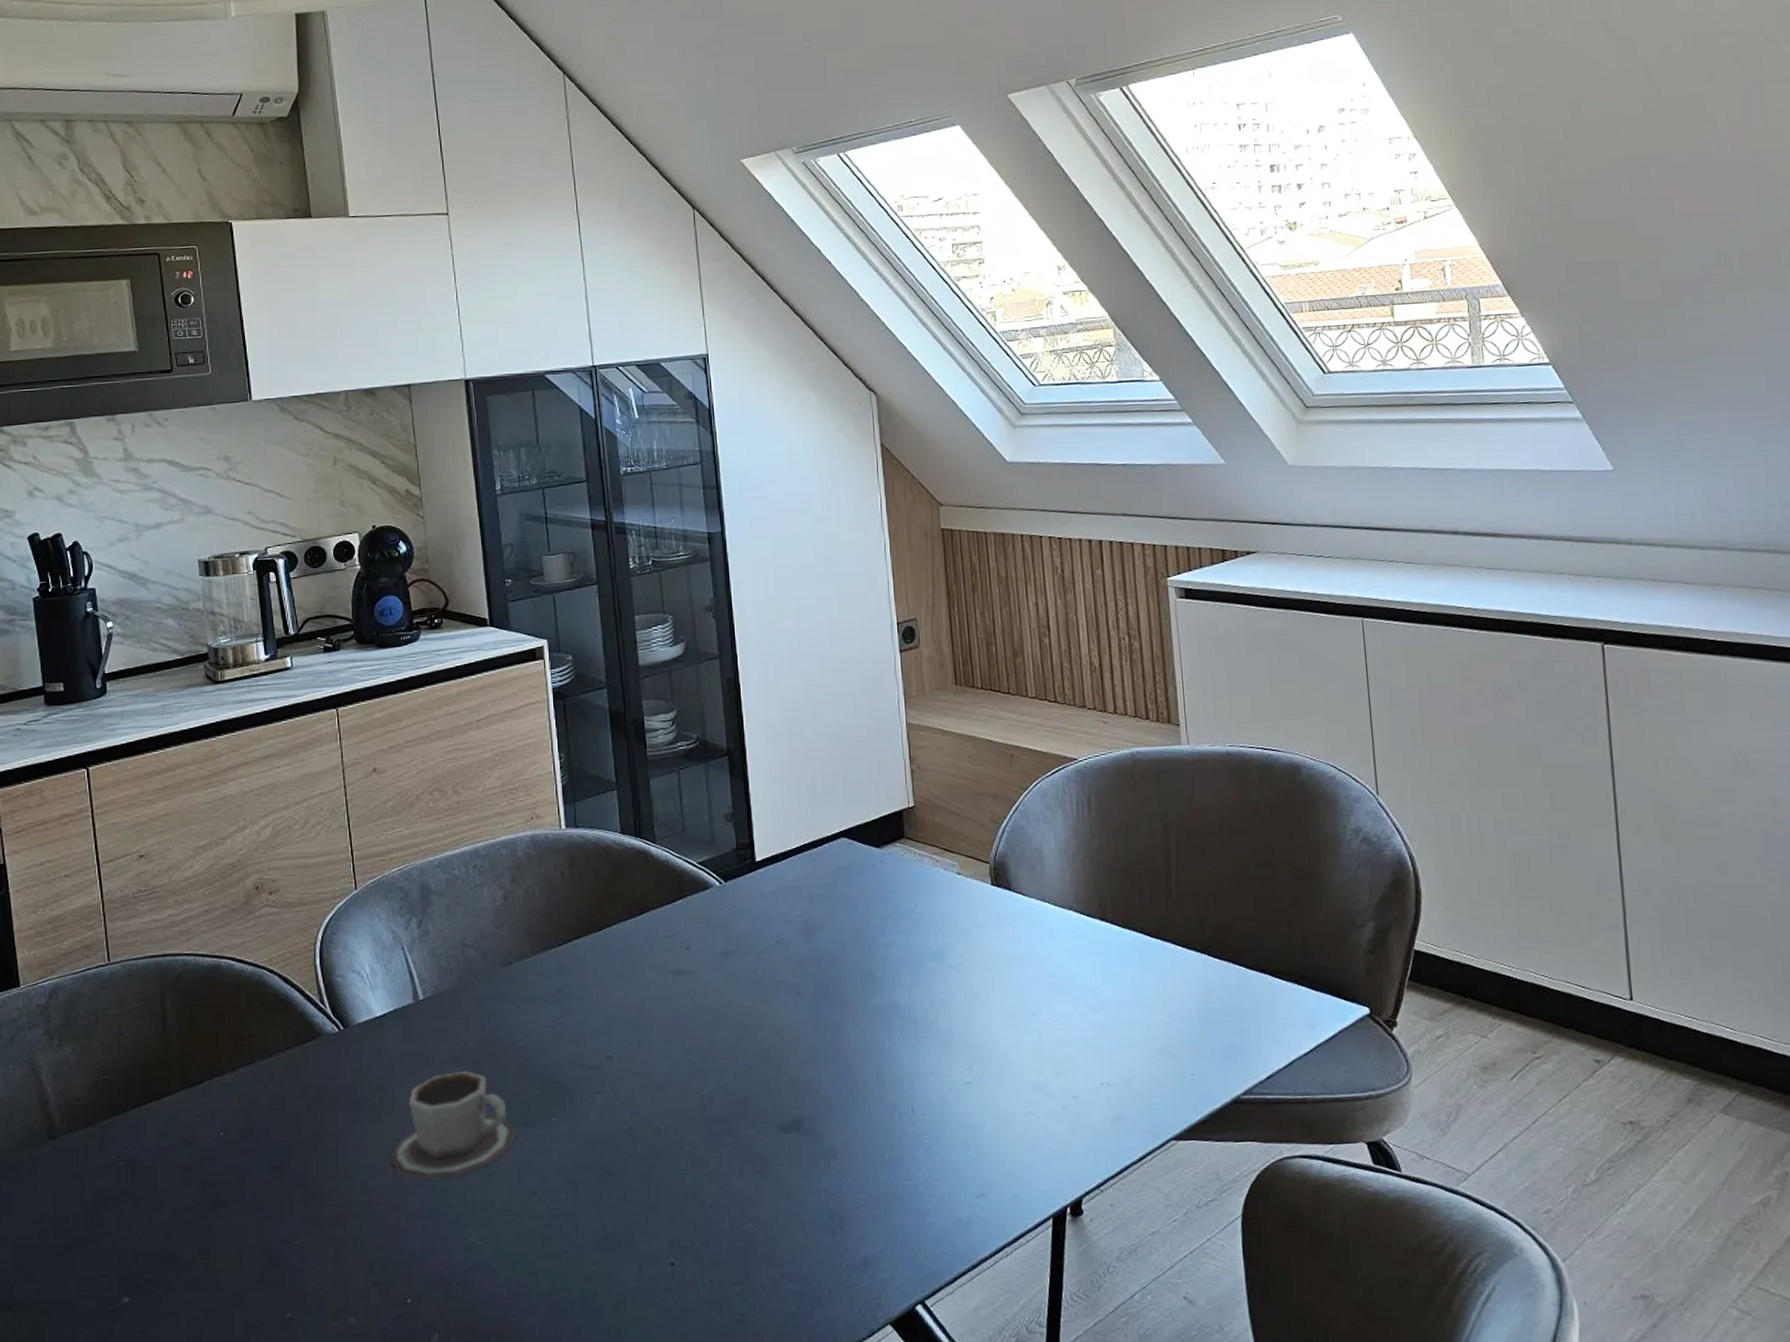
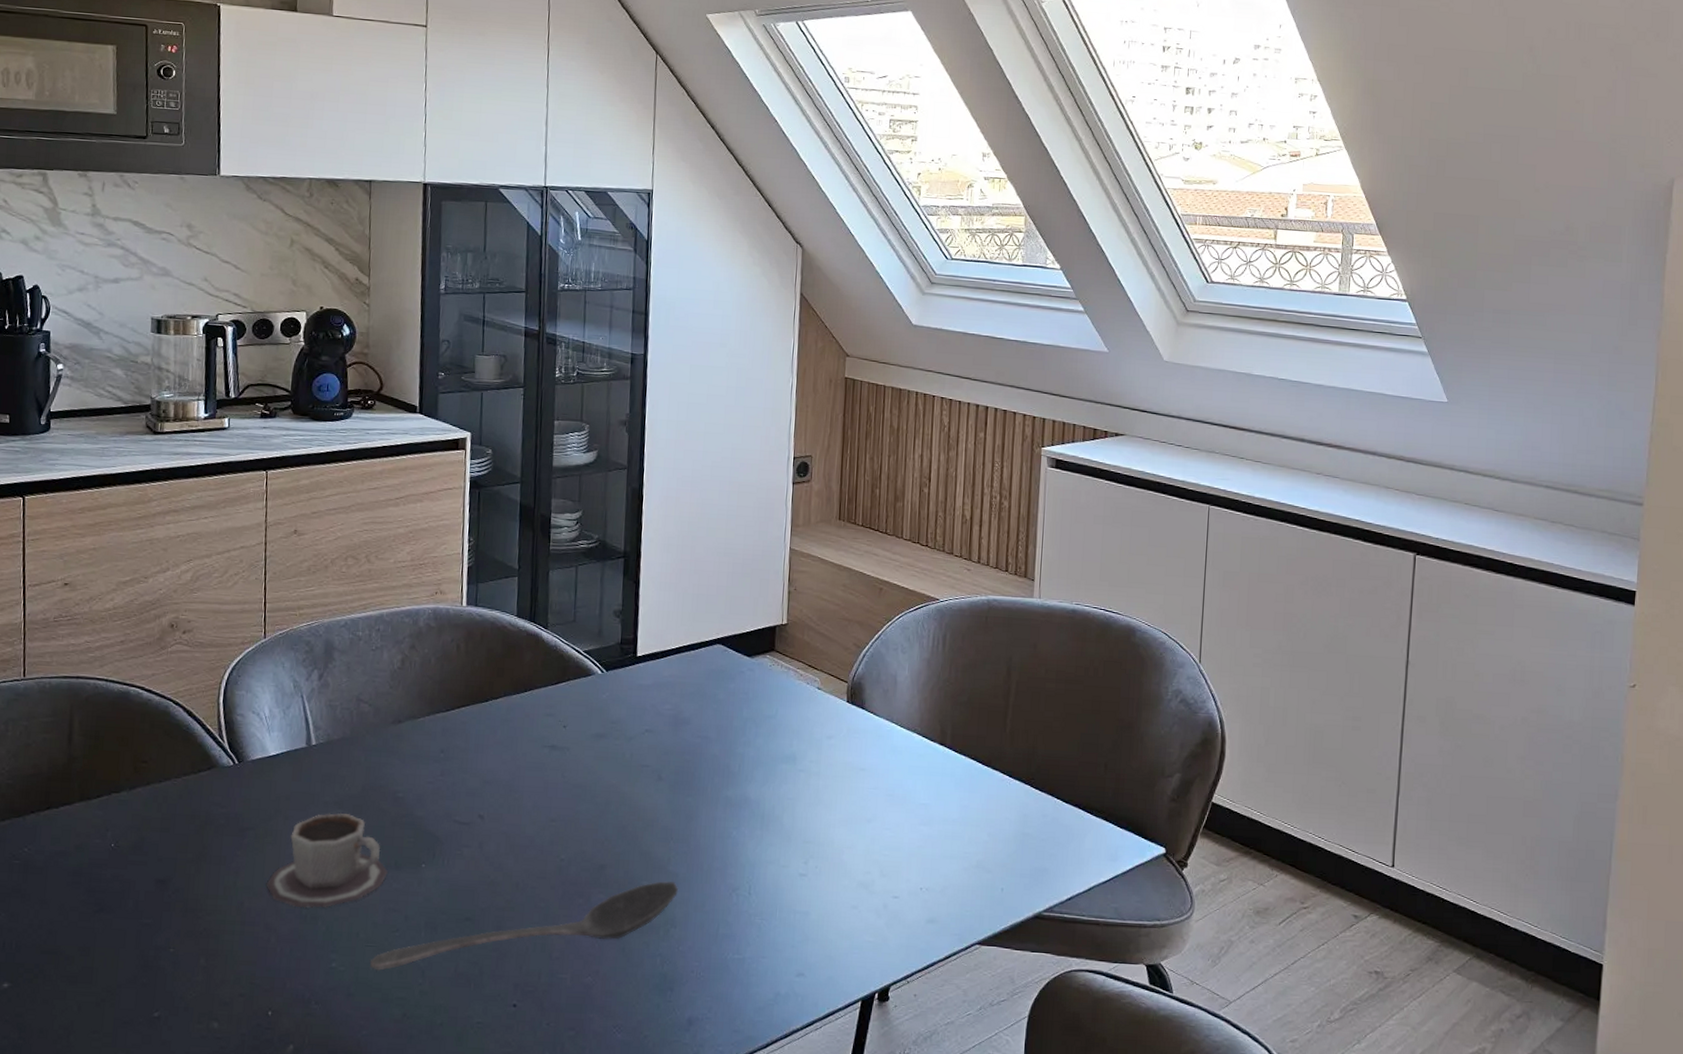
stirrer: none [509,1106,835,1241] -> present [369,880,679,971]

